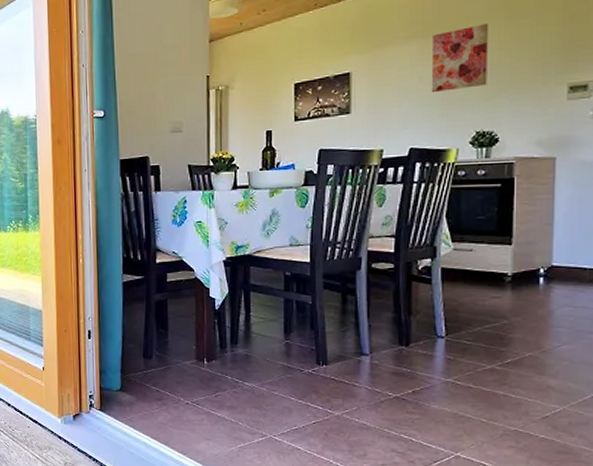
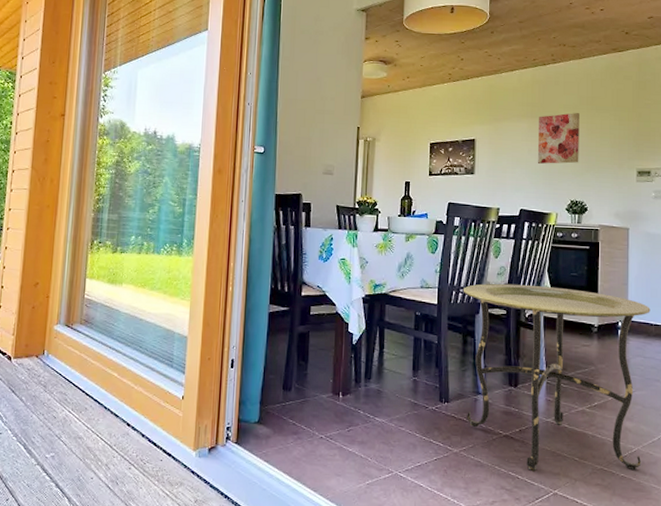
side table: none [340,233,584,434] -> present [463,283,651,472]

